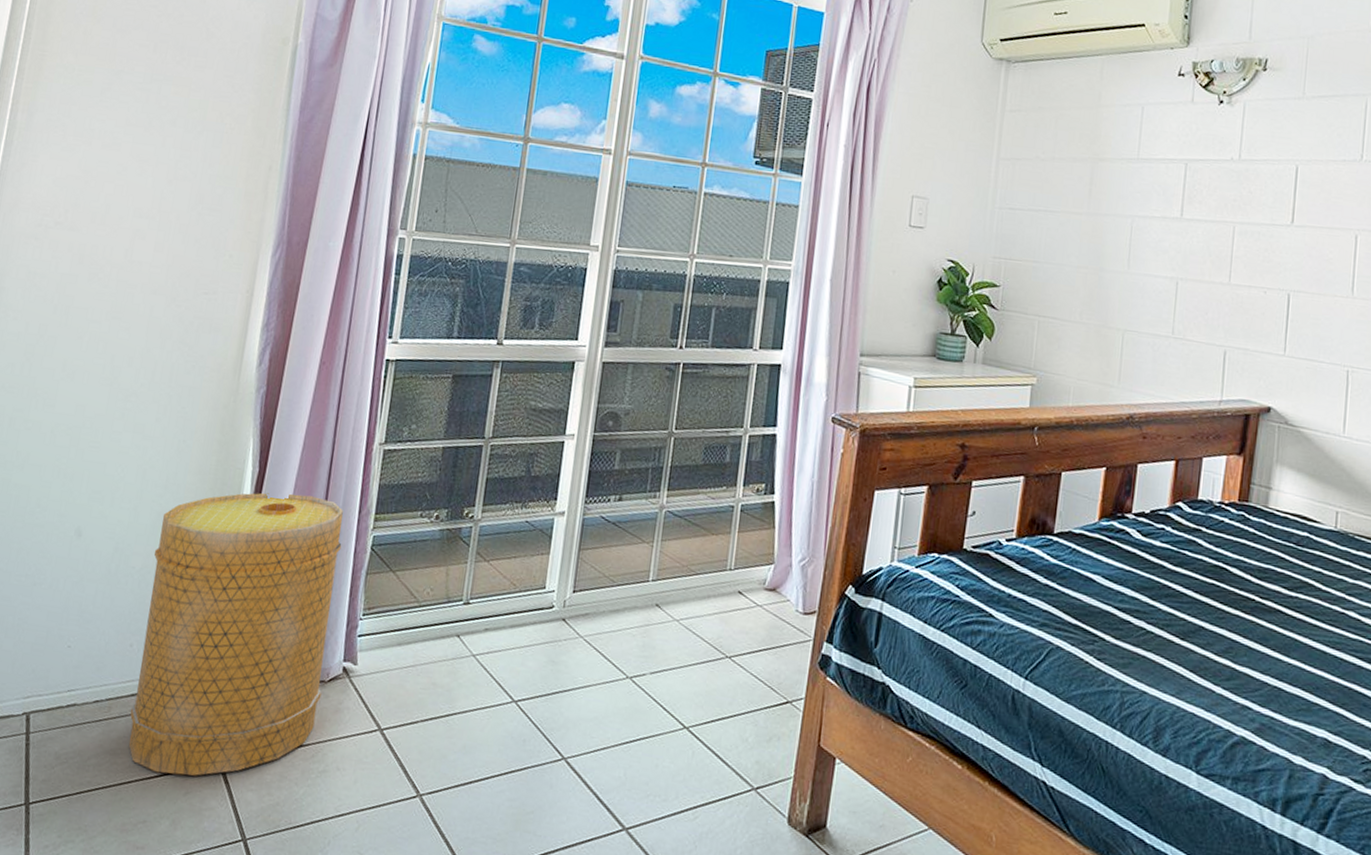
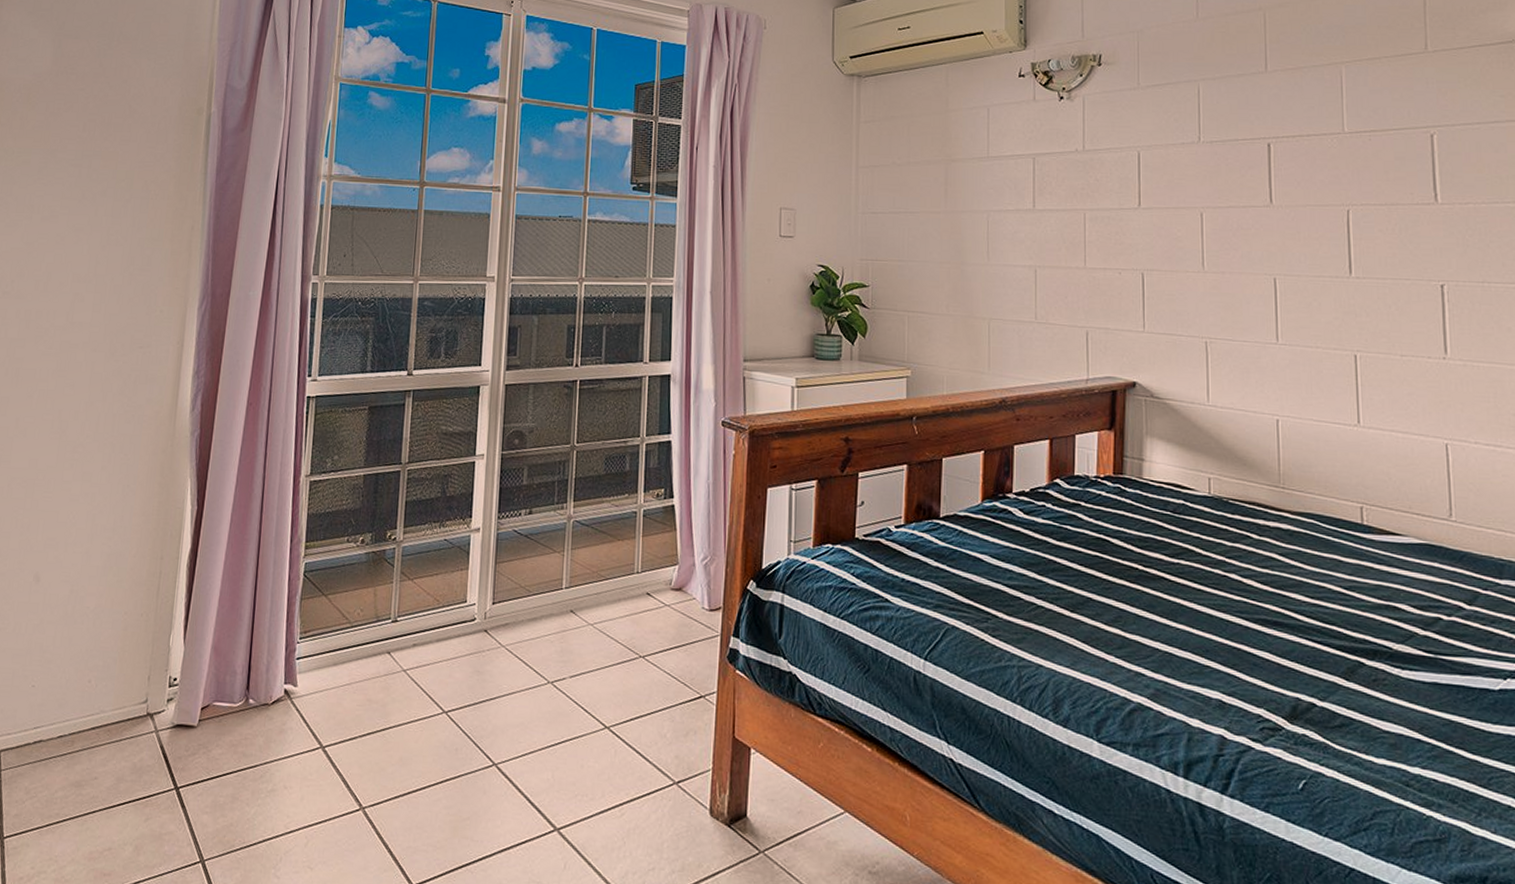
basket: present [128,493,343,776] -> none [91,528,277,802]

